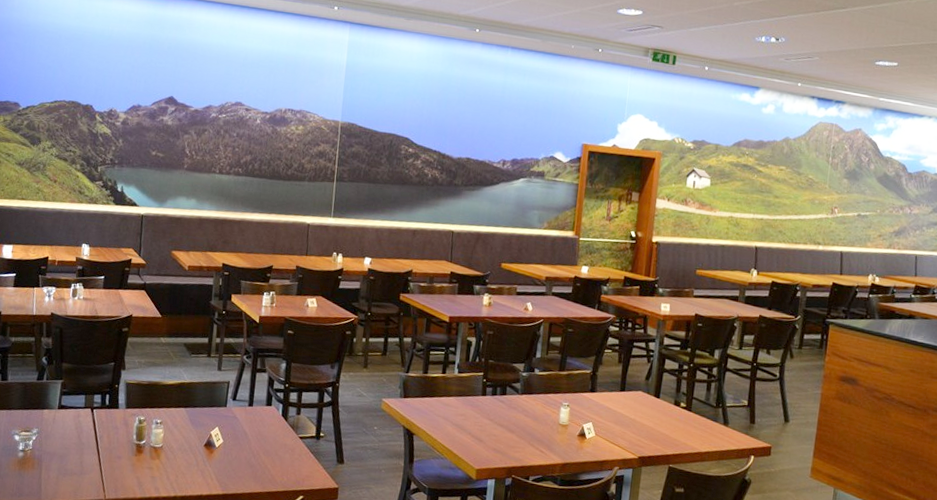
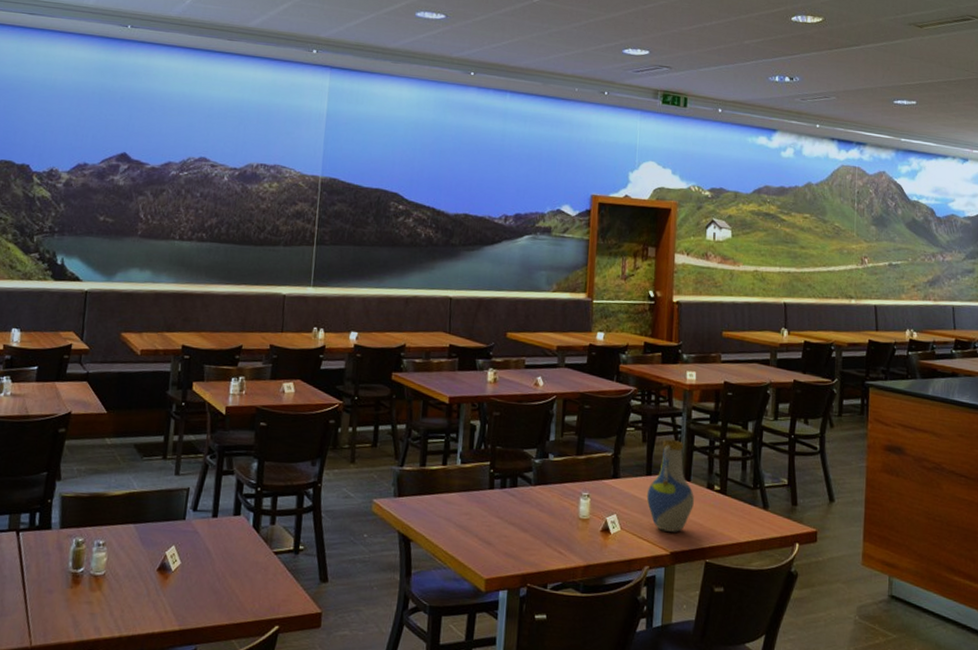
vase: none [619,361,662,440] -> present [646,439,694,532]

